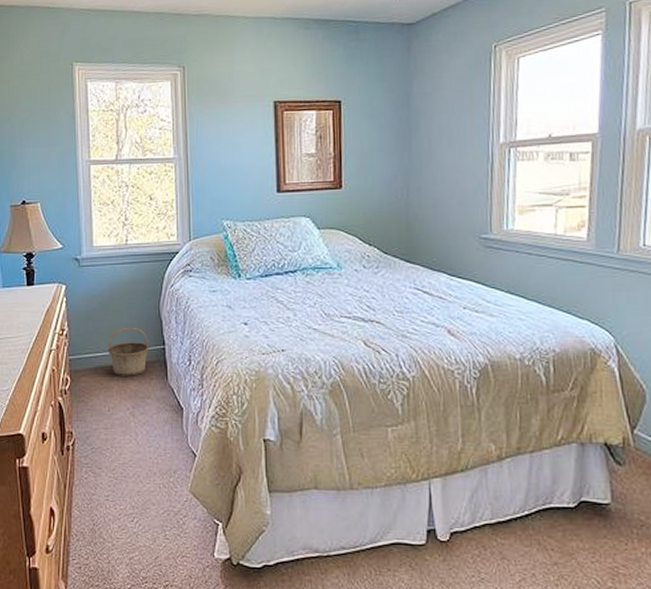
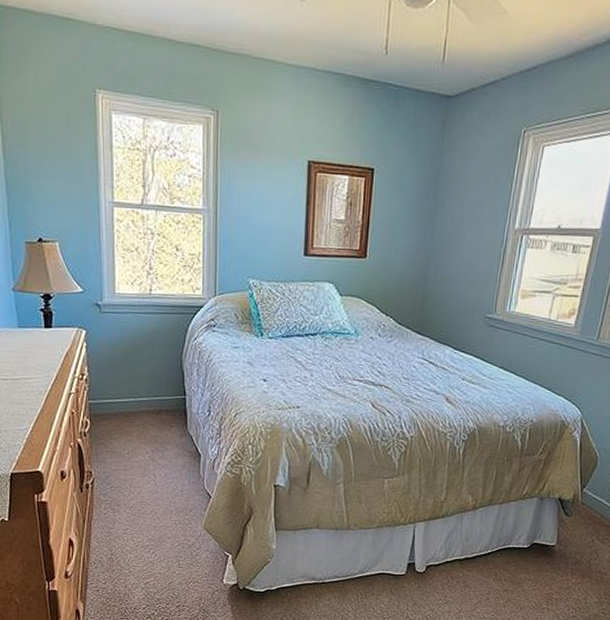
basket: present [107,328,149,376] -> none [128,376,170,423]

